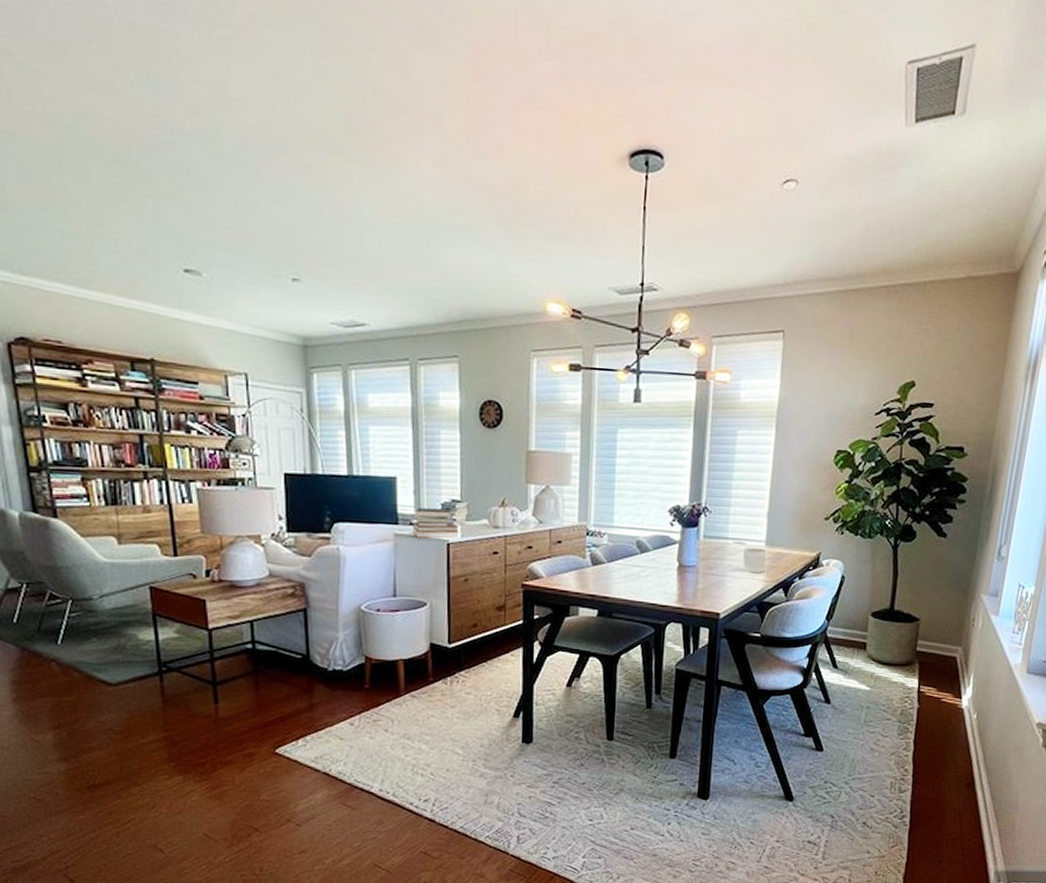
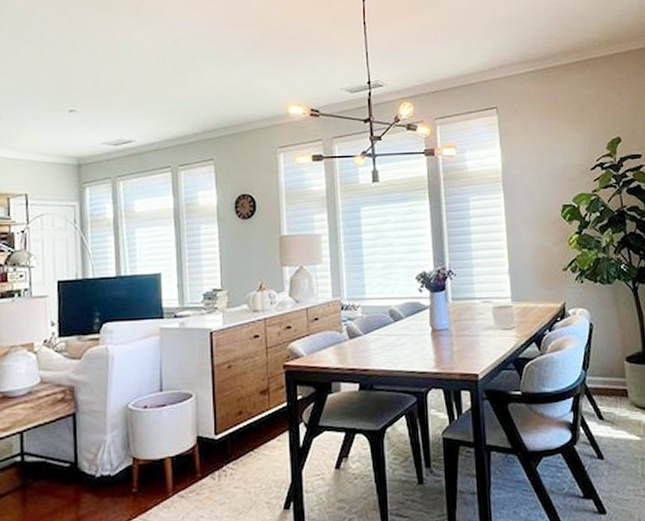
books: present [413,508,459,539] -> none [178,297,221,329]

